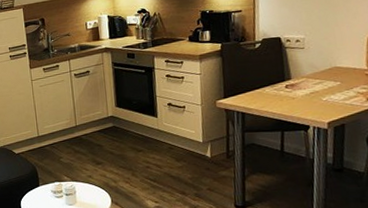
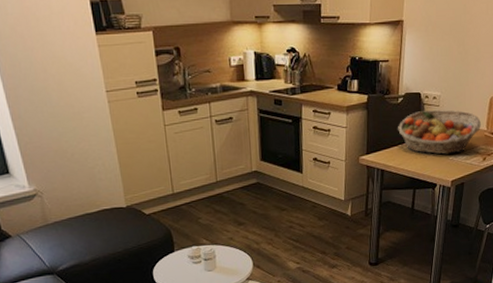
fruit basket: none [257,51,360,96] -> present [398,110,481,155]

